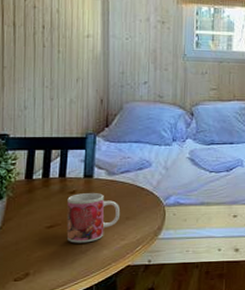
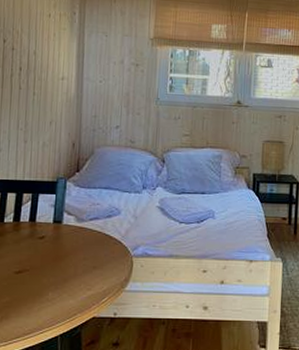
mug: present [66,193,121,243] -> none [34,239,88,291]

